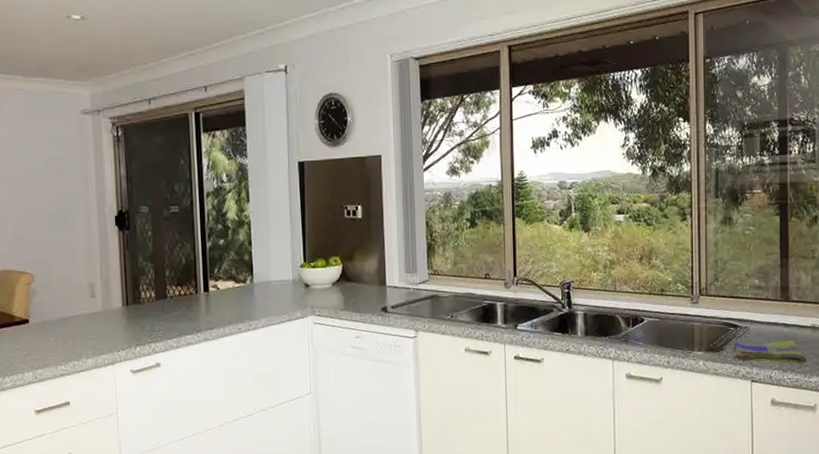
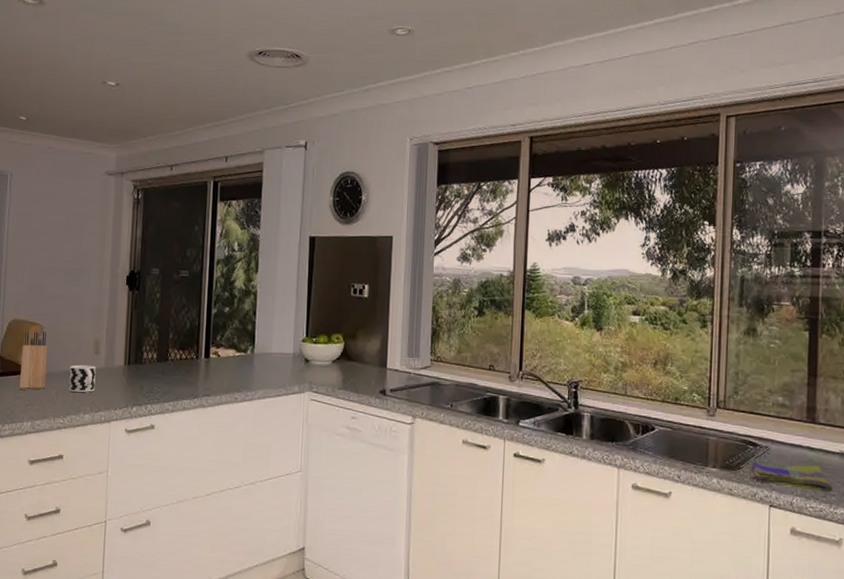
knife block: none [14,279,43,341] -> present [19,331,48,390]
cup: none [66,309,95,338] -> present [68,364,96,393]

